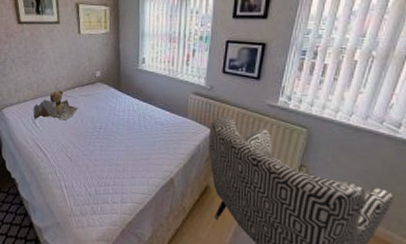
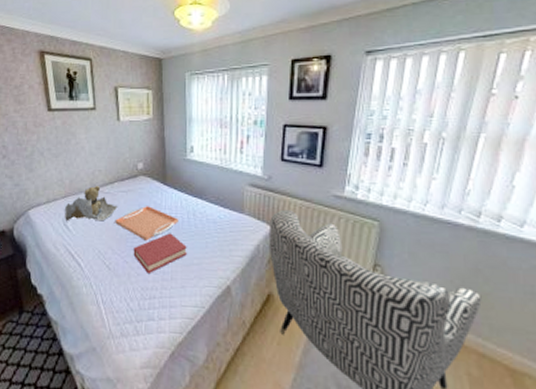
serving tray: none [76,109,131,138] -> present [115,206,179,241]
hardback book: none [91,132,137,166] -> present [133,233,187,275]

